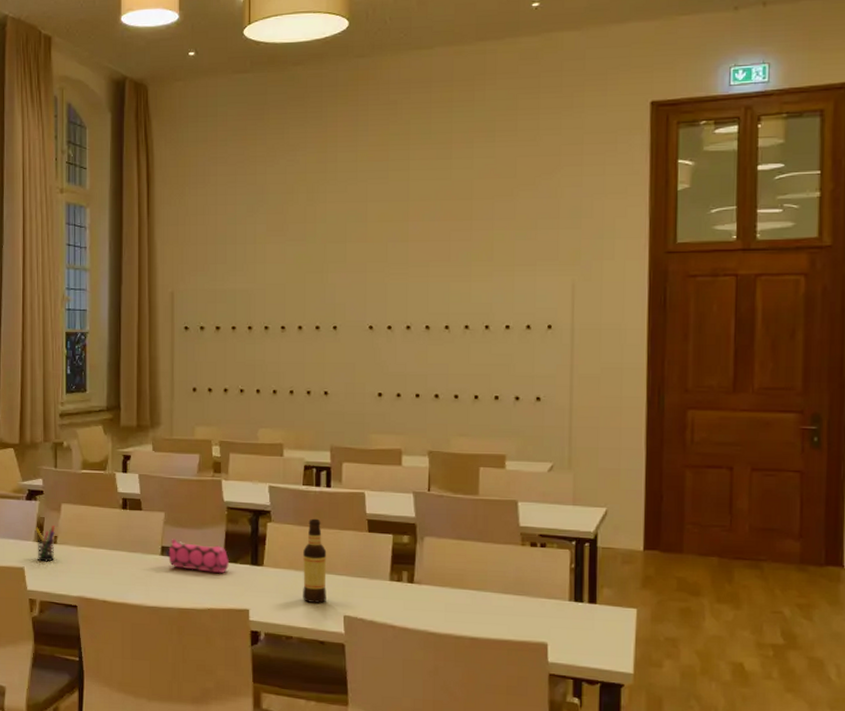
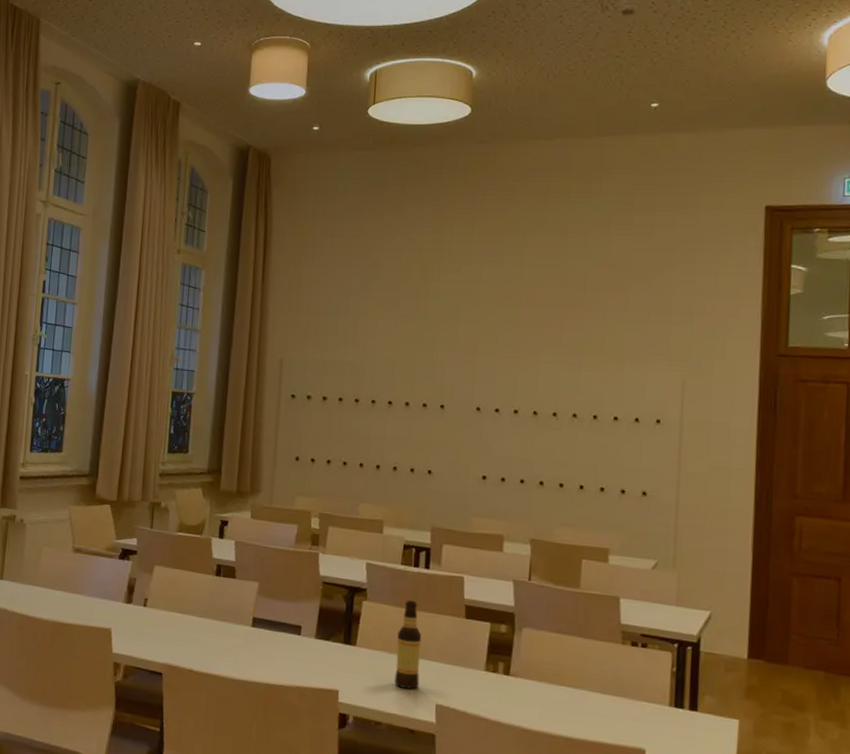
pen holder: present [36,525,55,562] -> none [125,587,146,625]
pencil case: present [166,538,230,574] -> none [257,609,322,651]

